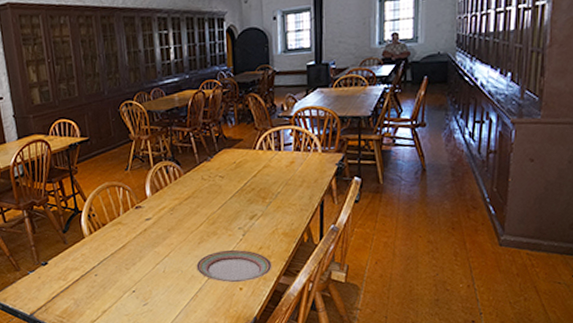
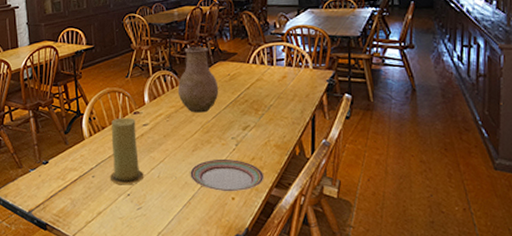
candle: none [112,212,149,282] -> present [109,117,144,185]
vase: none [181,134,225,204] -> present [177,47,219,113]

